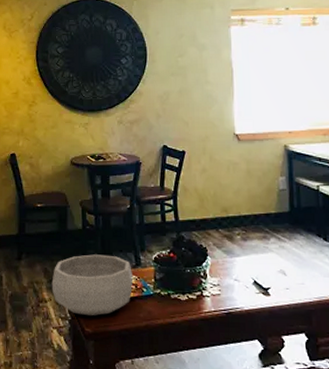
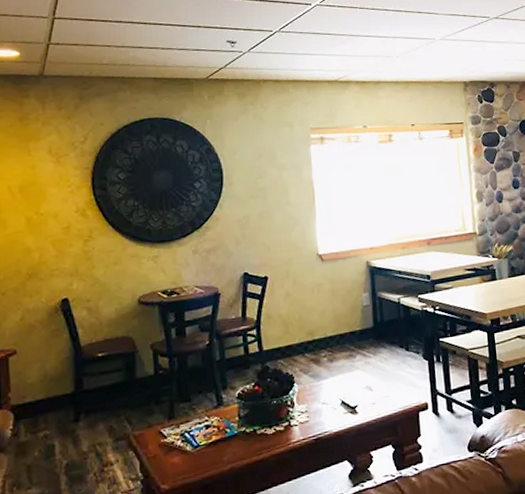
decorative bowl: present [51,254,133,316] -> none [118,399,215,472]

